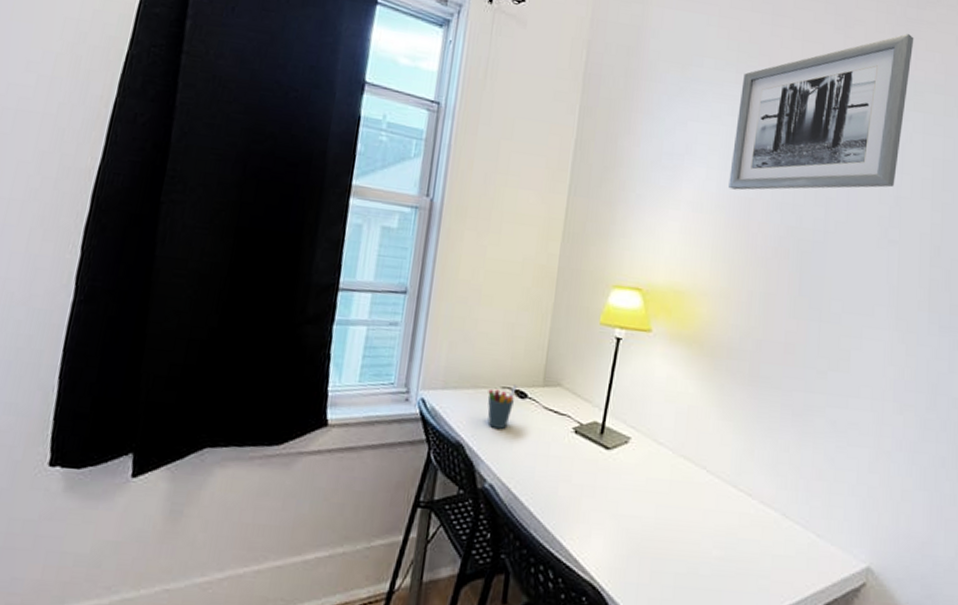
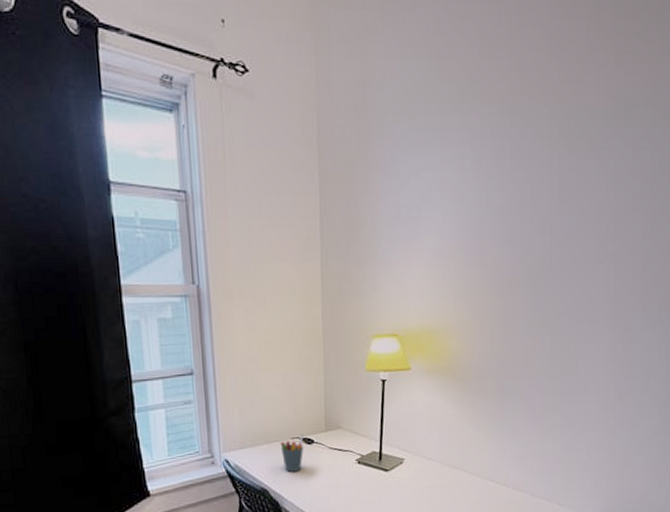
wall art: present [728,34,914,190] -> none [463,49,623,231]

